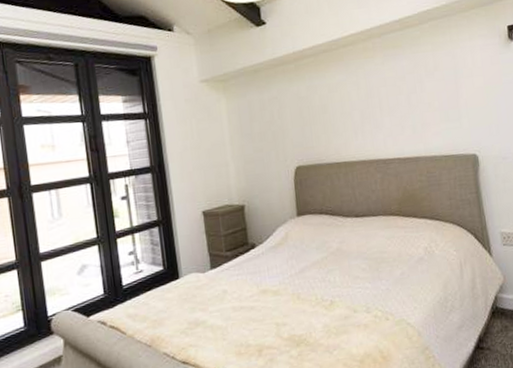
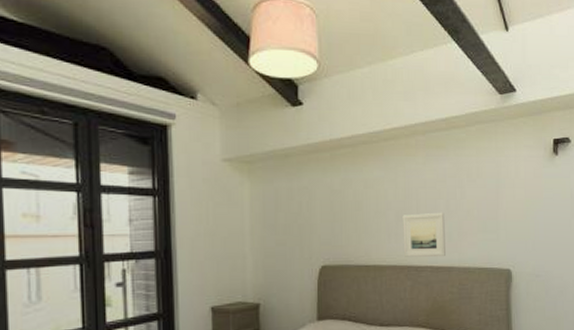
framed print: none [367,106,411,152] -> present [402,212,445,257]

